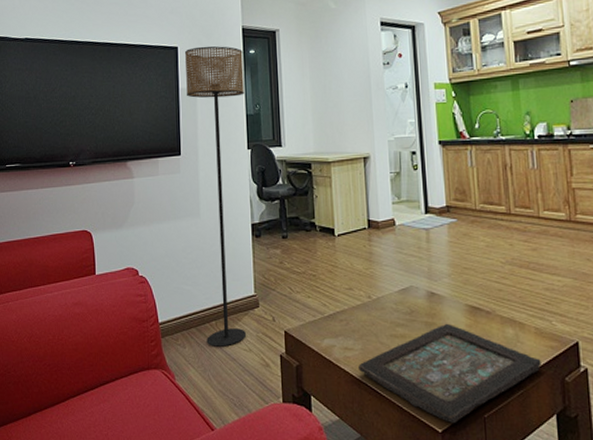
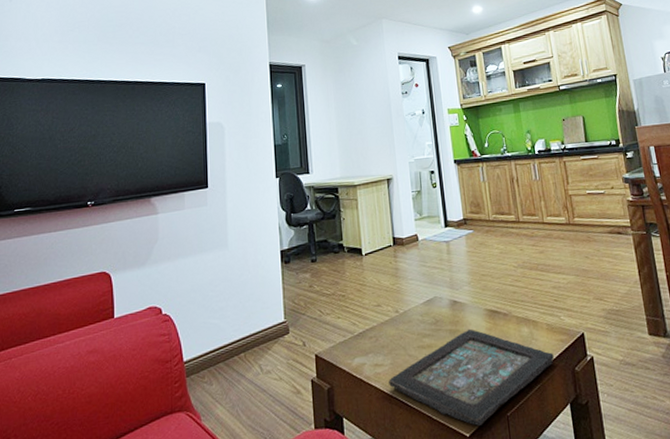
floor lamp: present [185,46,247,347] -> none [213,81,277,380]

